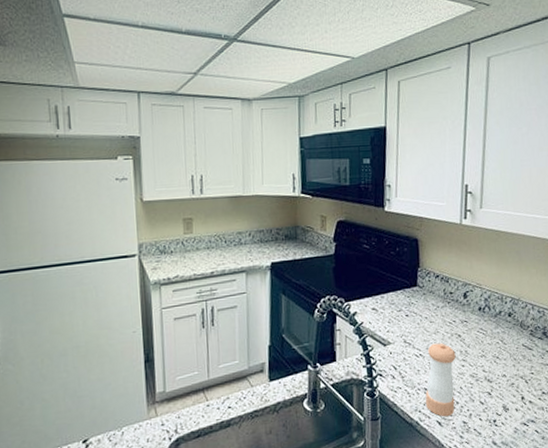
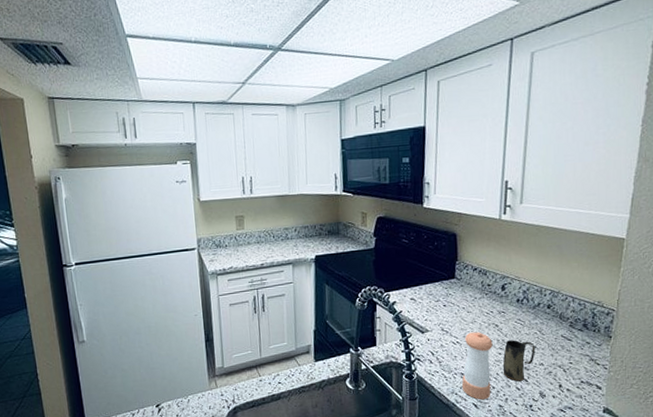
mug: none [466,350,498,395] -> present [502,340,535,382]

